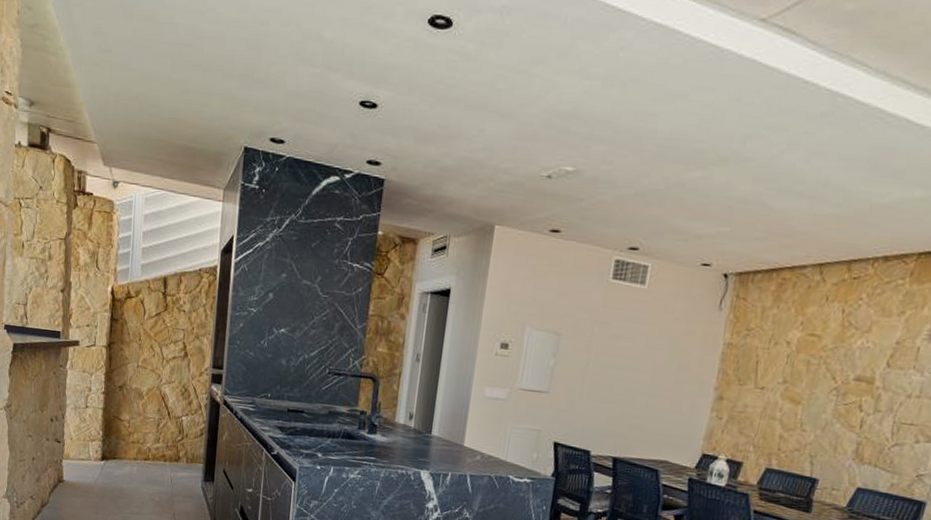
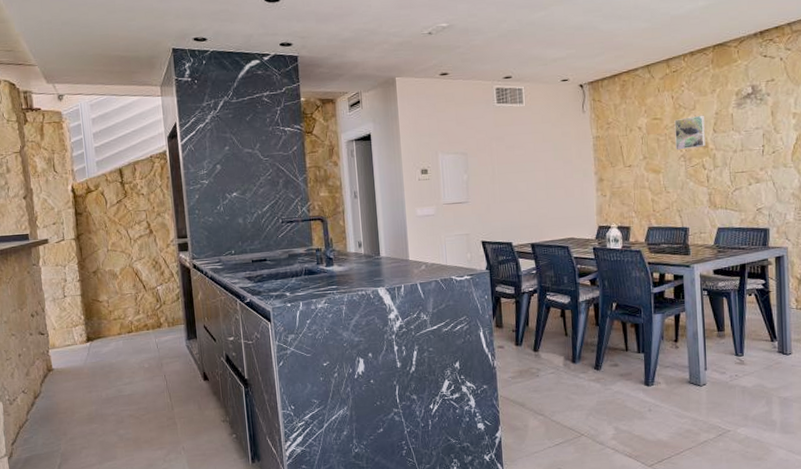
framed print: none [829,340,880,383] -> present [674,115,706,150]

